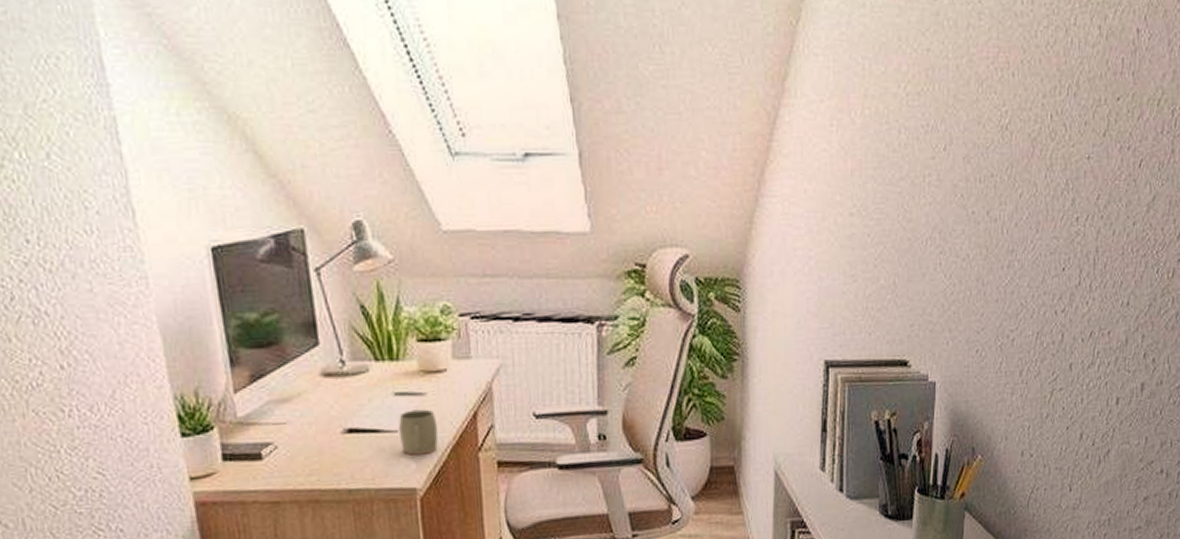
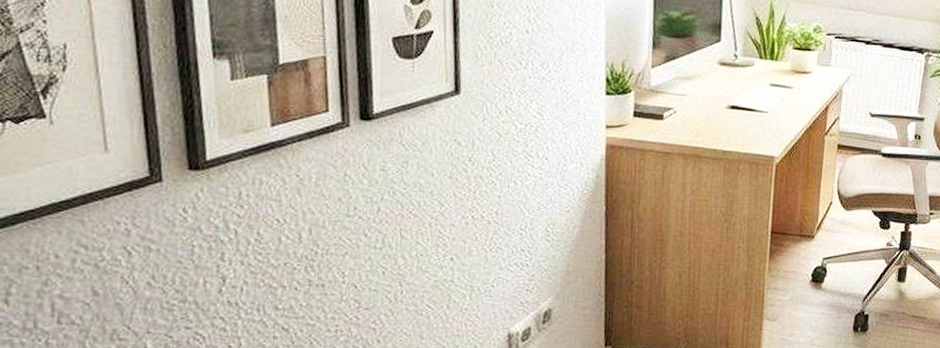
mug: present [399,409,439,455] -> none [768,98,798,132]

